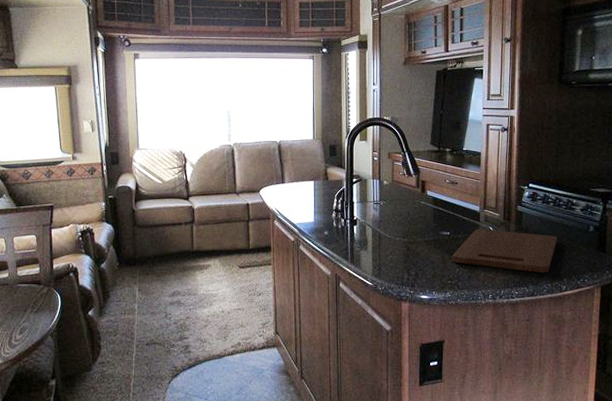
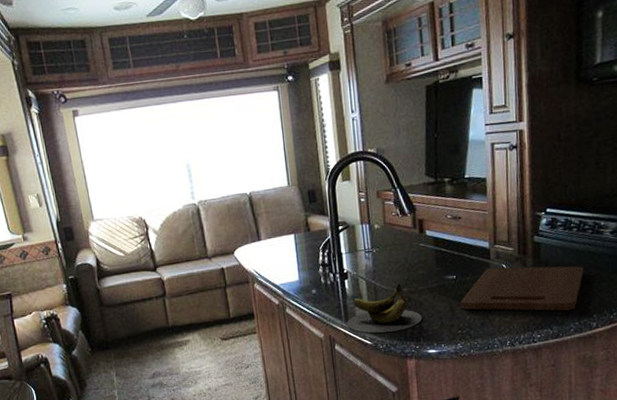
banana: none [352,234,418,276] -> present [347,284,423,333]

